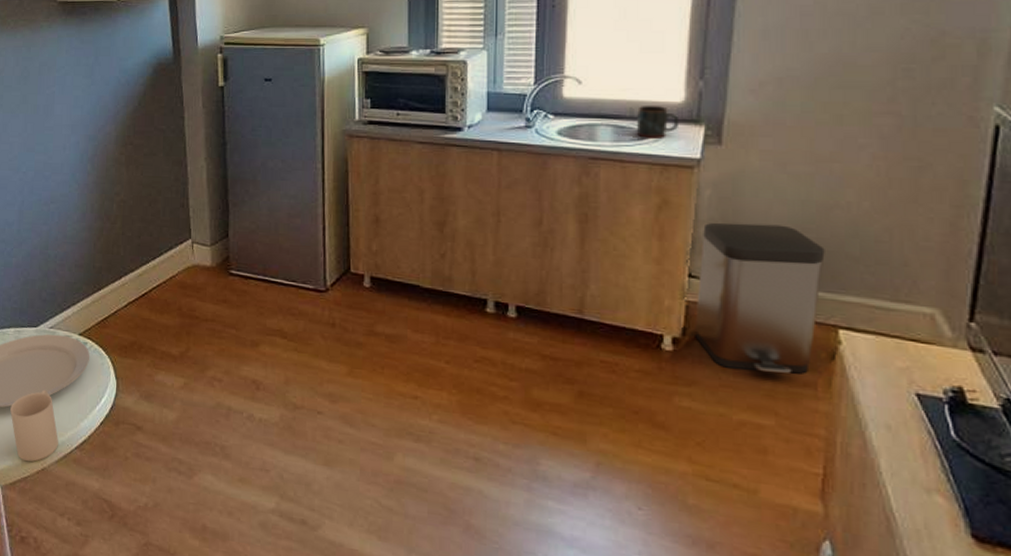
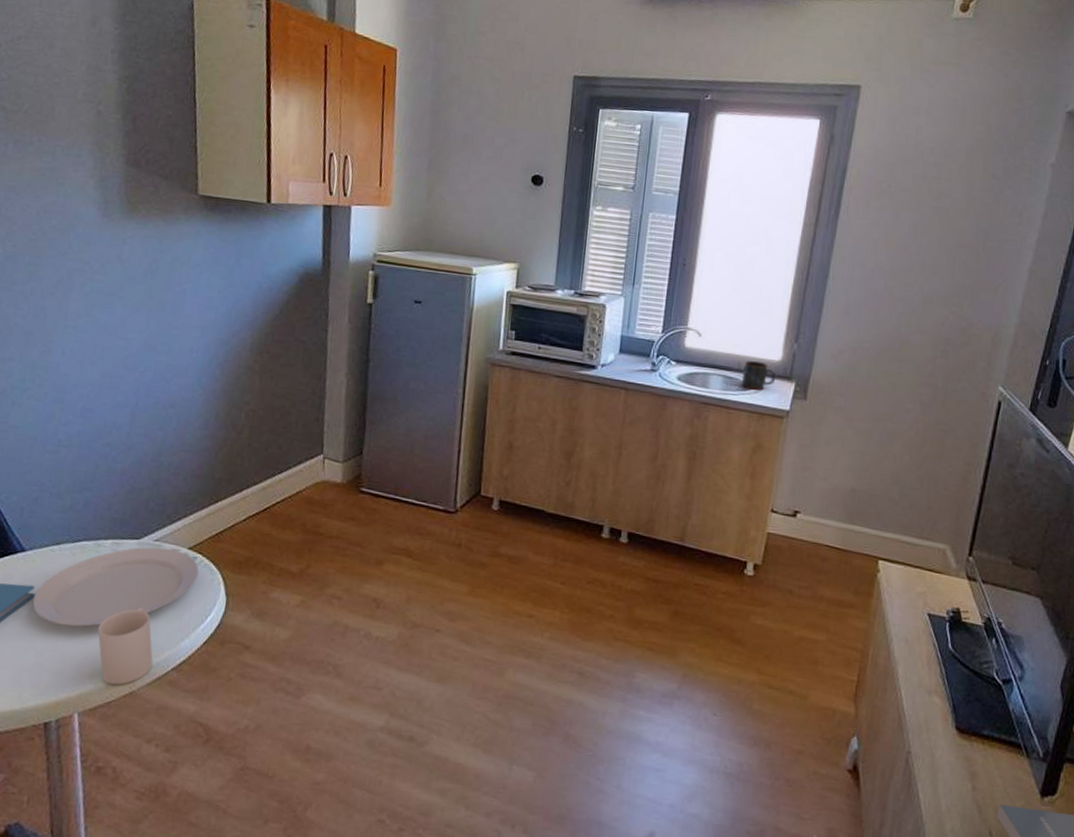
pedal bin: present [695,223,825,375] -> none [771,466,875,597]

